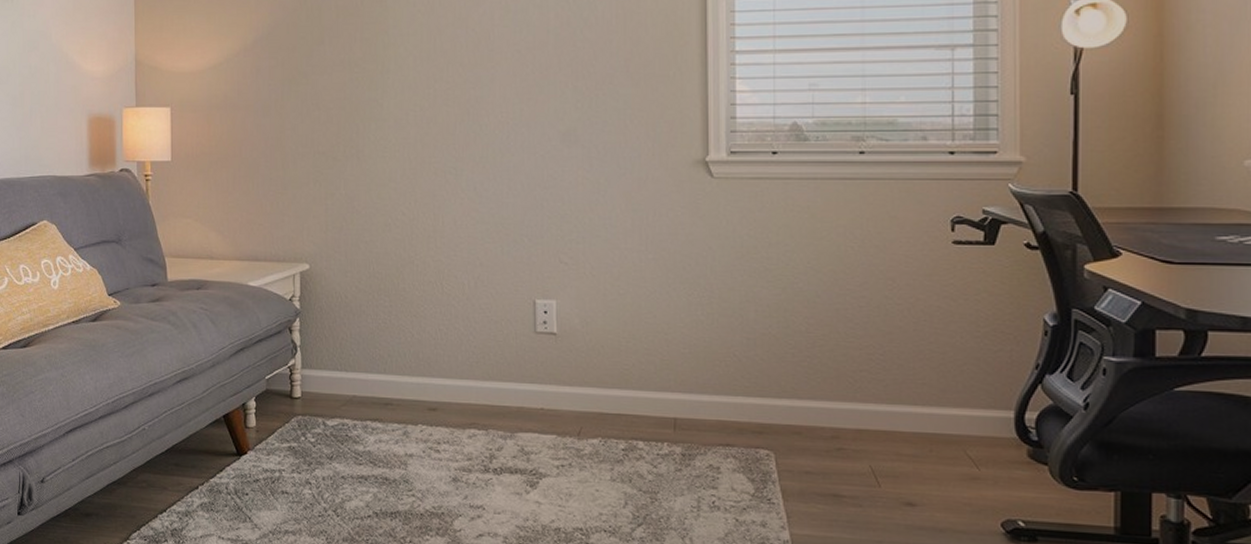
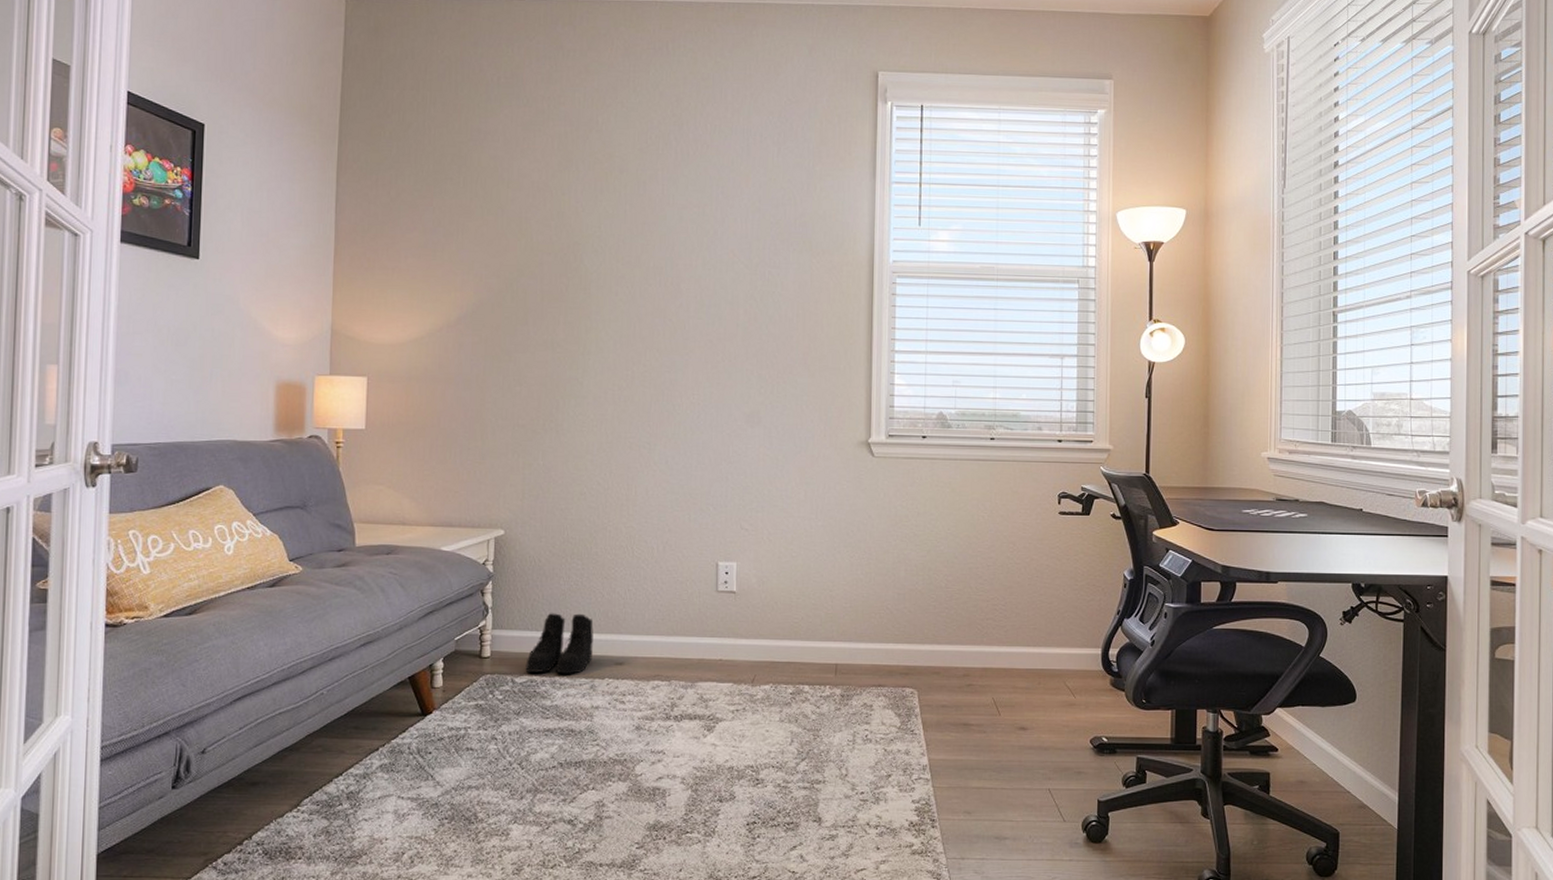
boots: none [336,353,404,419] -> present [525,613,594,674]

